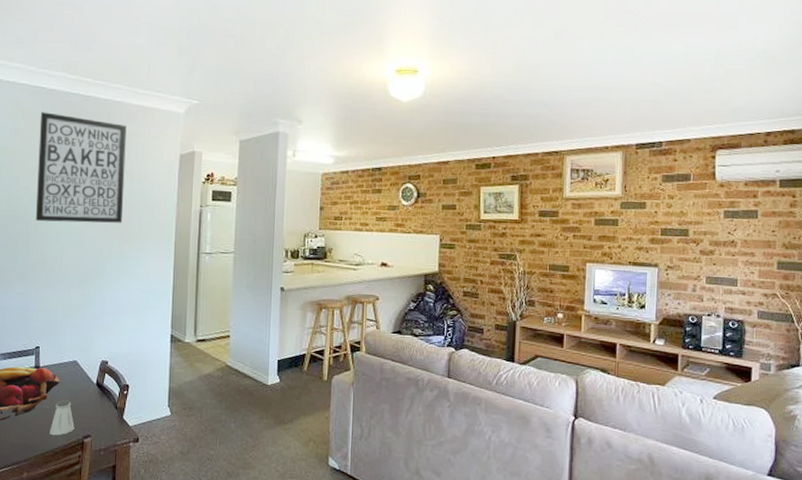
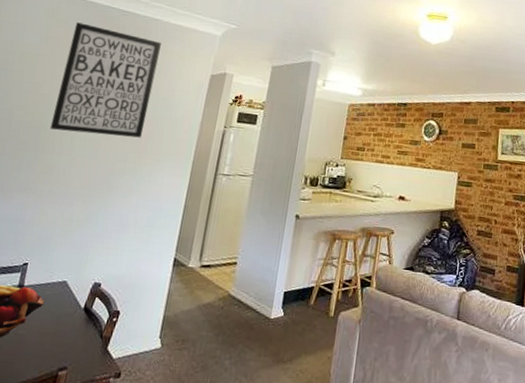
saltshaker: present [50,400,75,436] -> none [20,325,52,367]

